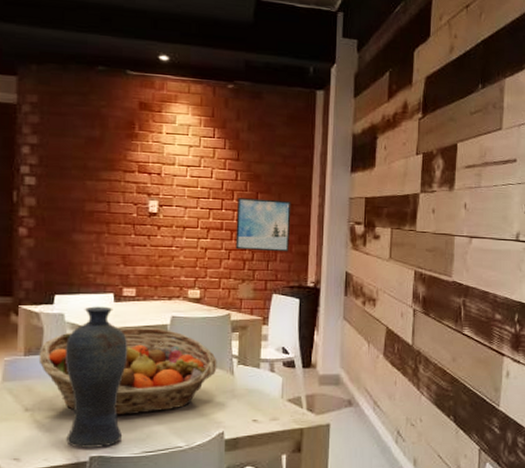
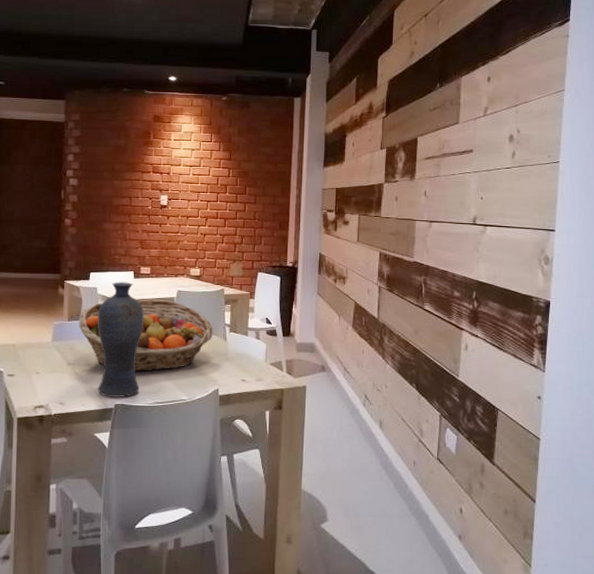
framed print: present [235,198,291,252] -> none [228,191,274,237]

